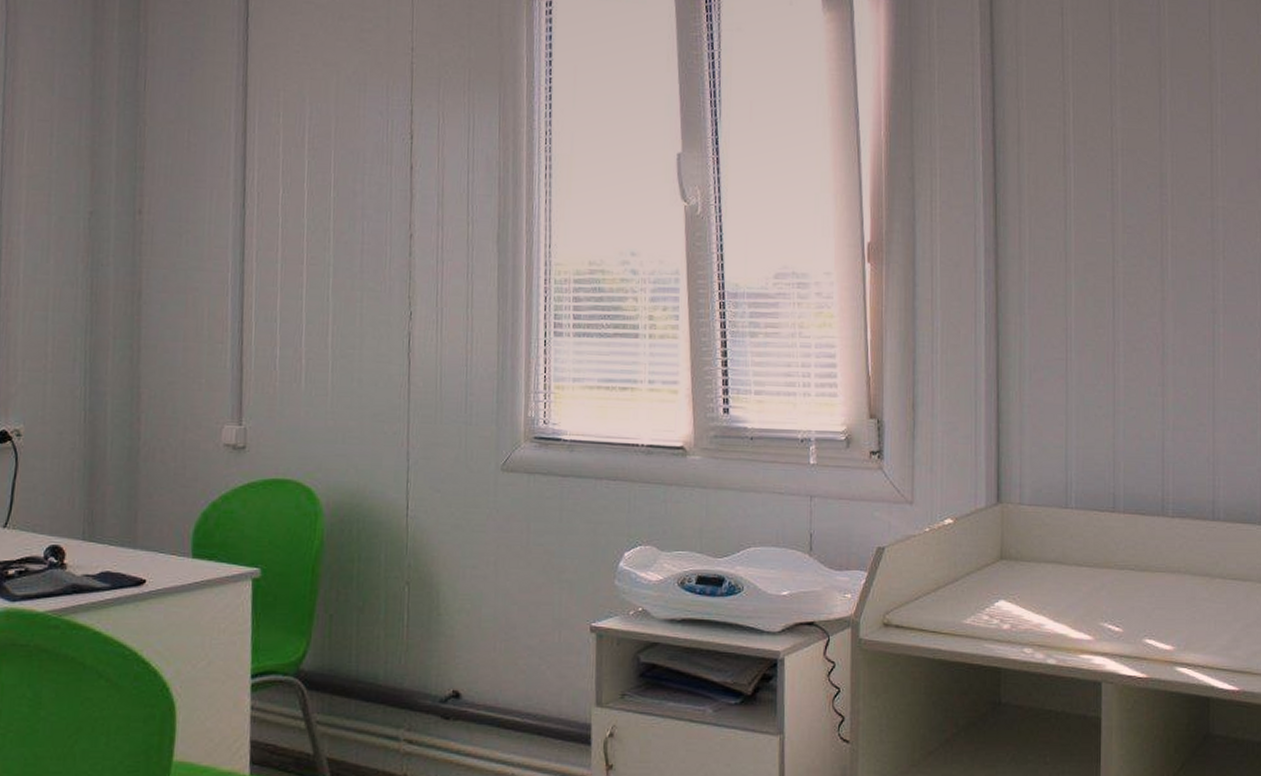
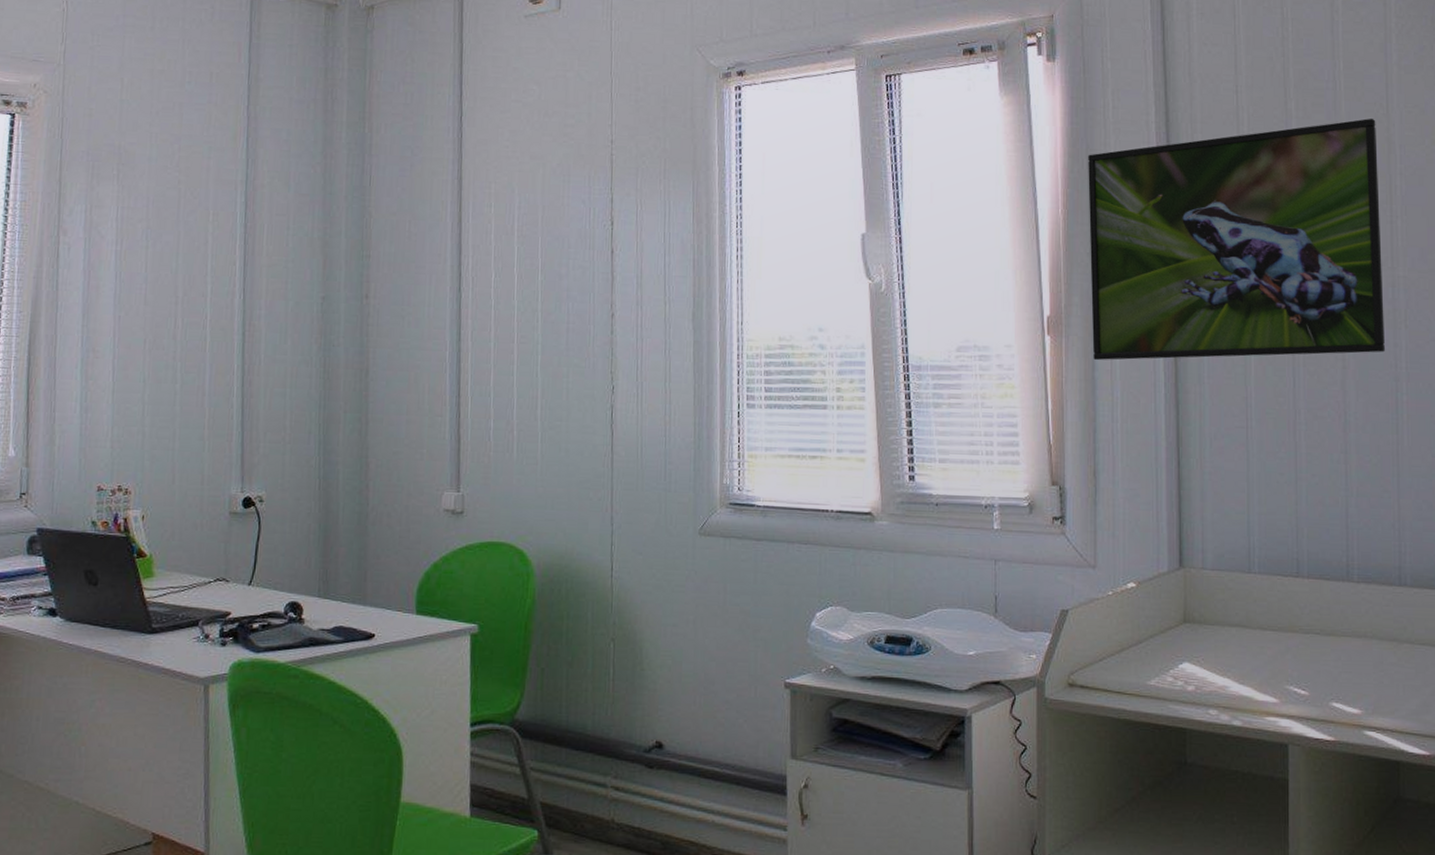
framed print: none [911,45,1203,289] -> present [1088,118,1385,360]

